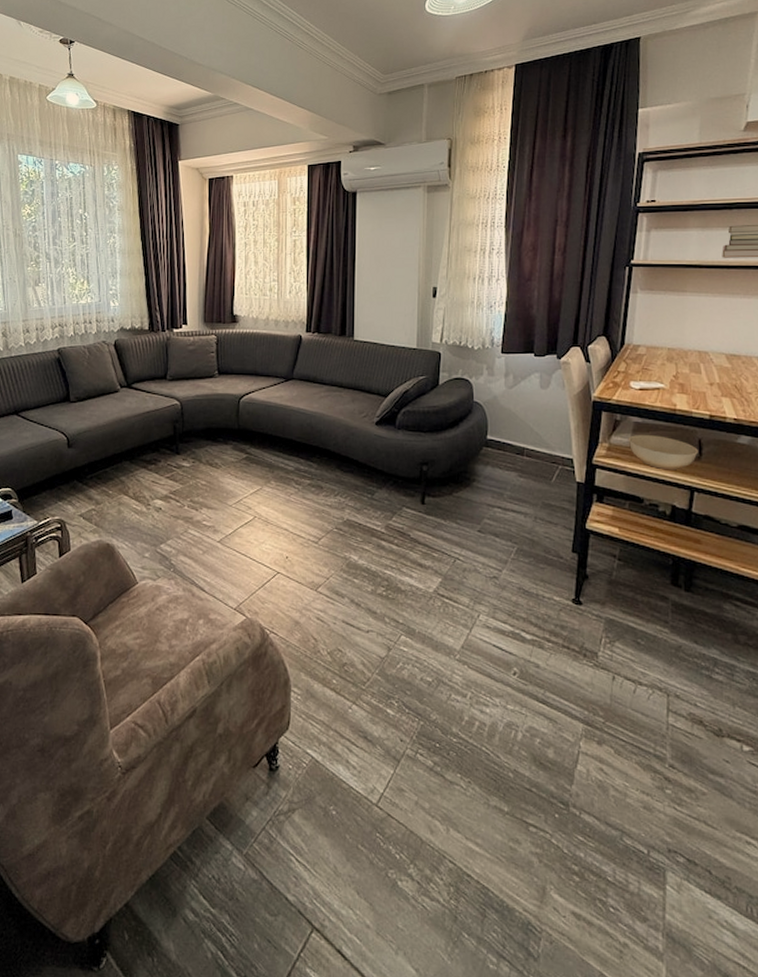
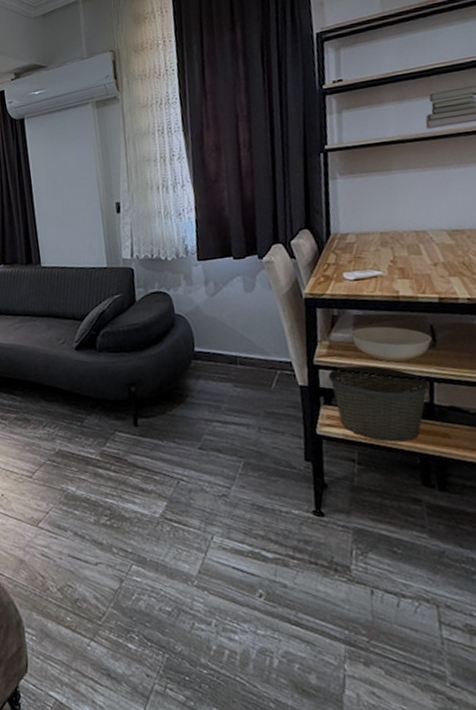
basket: none [603,469,690,543] -> present [328,365,430,442]

